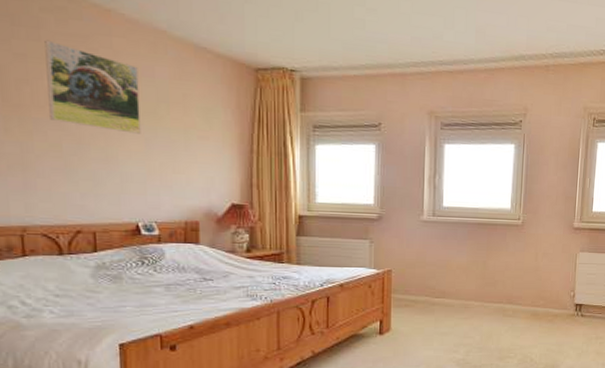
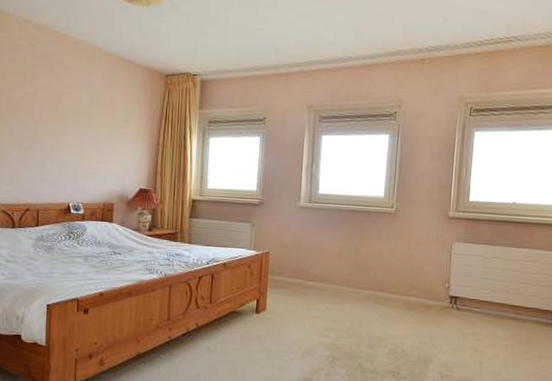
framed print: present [45,40,141,134] -> none [17,60,80,131]

